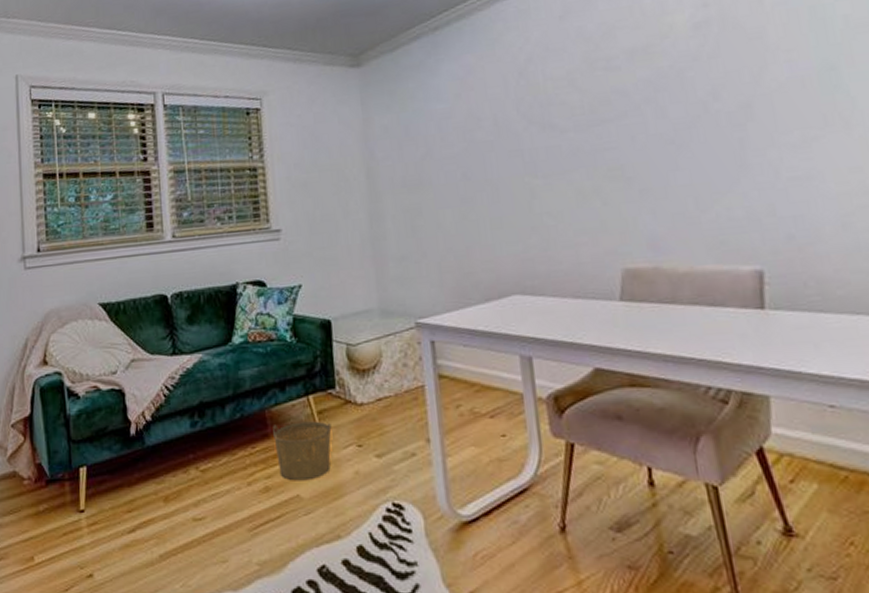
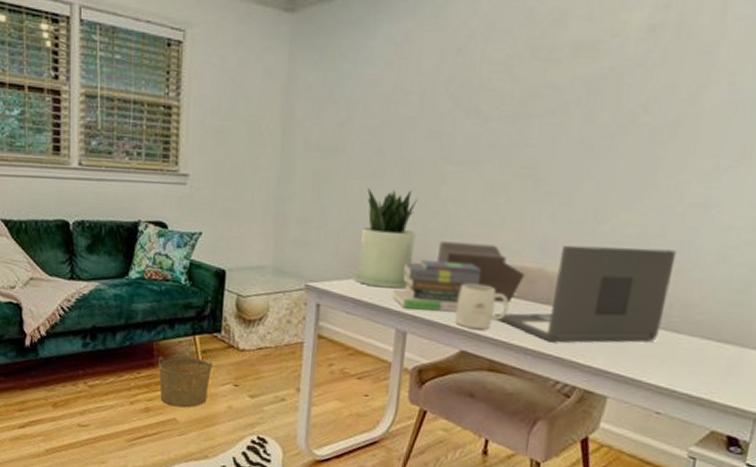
planter: none [460,209,522,314] -> present [352,188,418,289]
books: none [508,273,597,331] -> present [393,259,482,312]
sewing box: none [545,250,642,309] -> present [437,241,525,302]
mug: none [576,293,634,343] -> present [455,283,509,330]
laptop: none [620,226,803,344] -> present [494,244,677,343]

